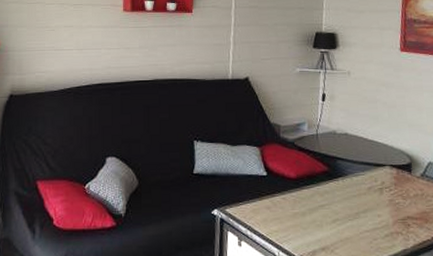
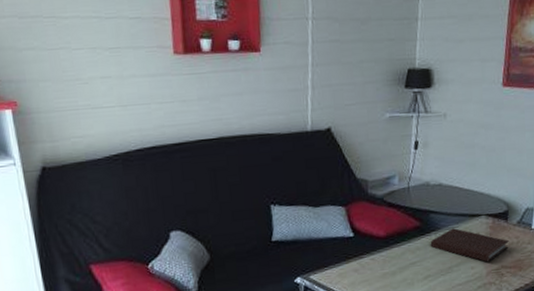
notebook: none [337,176,415,212] -> present [430,228,510,262]

